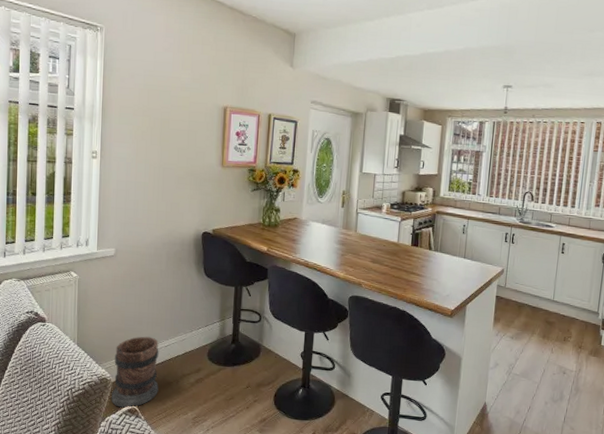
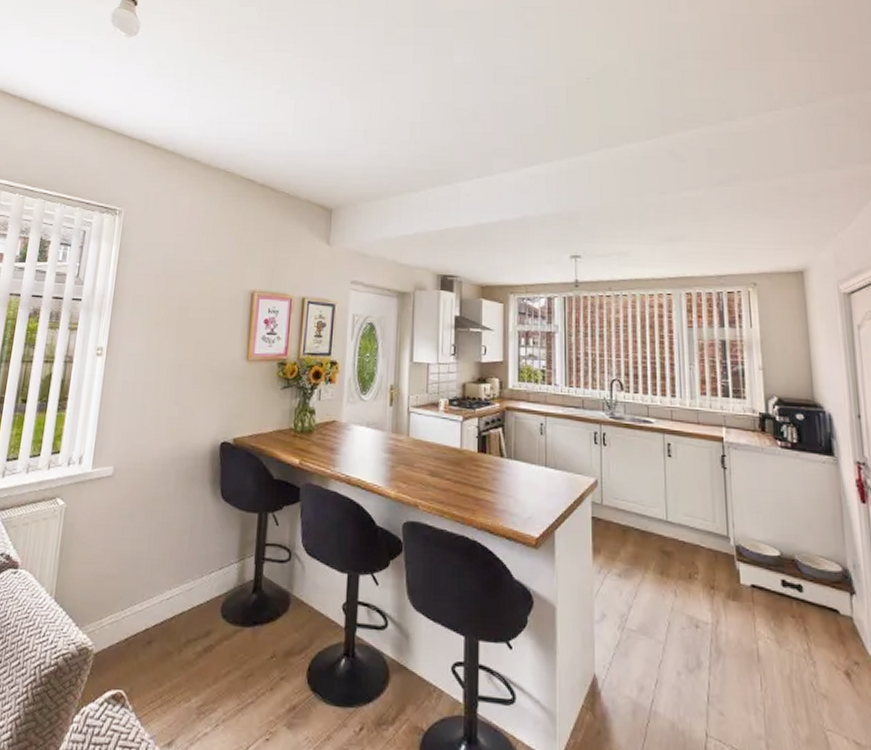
wooden barrel: present [111,336,159,408] -> none [91,585,159,693]

